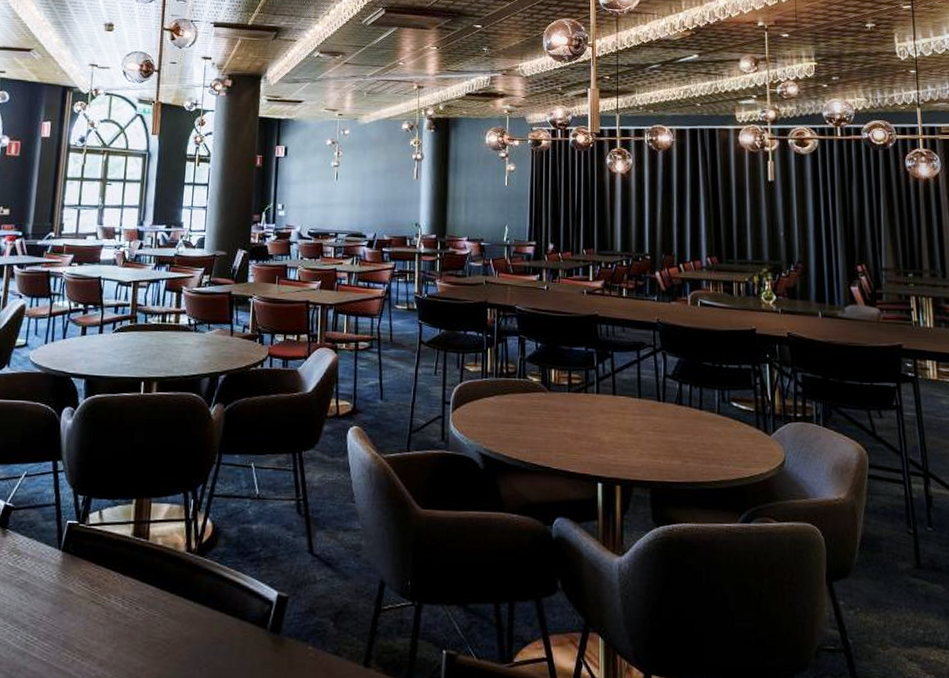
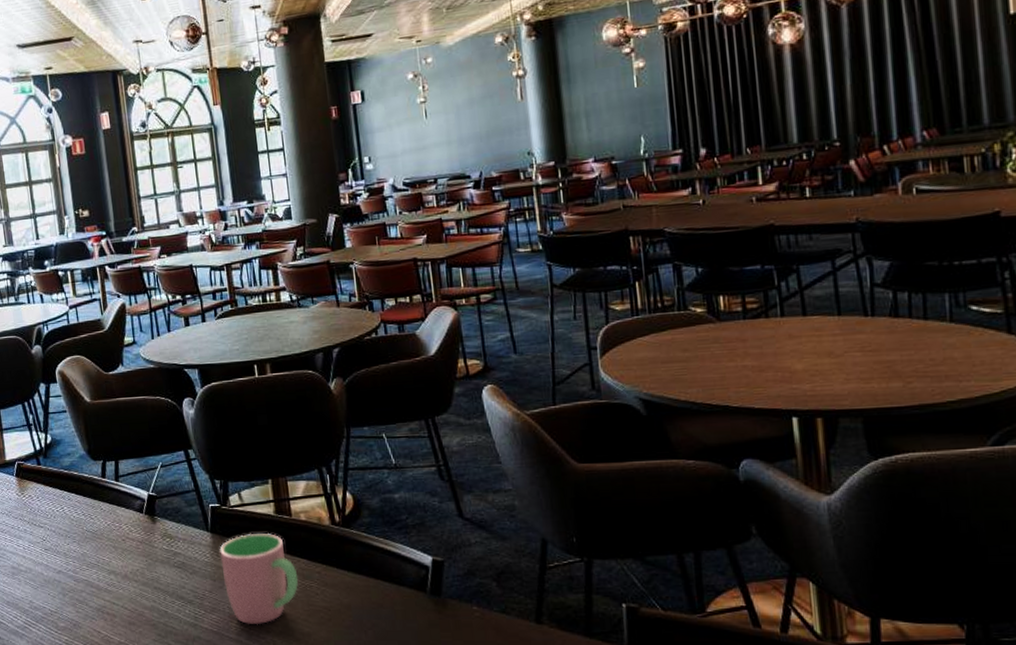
cup: none [65,554,144,657] -> present [219,533,299,625]

